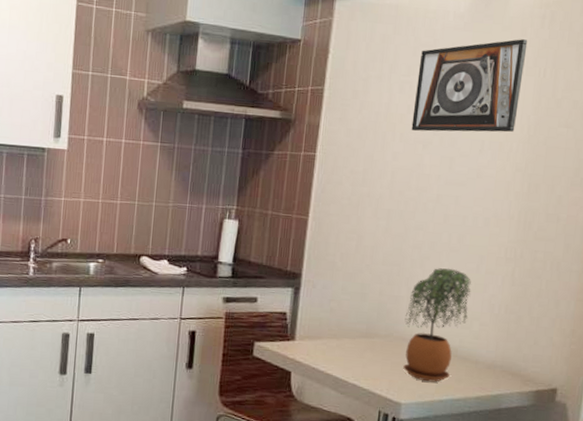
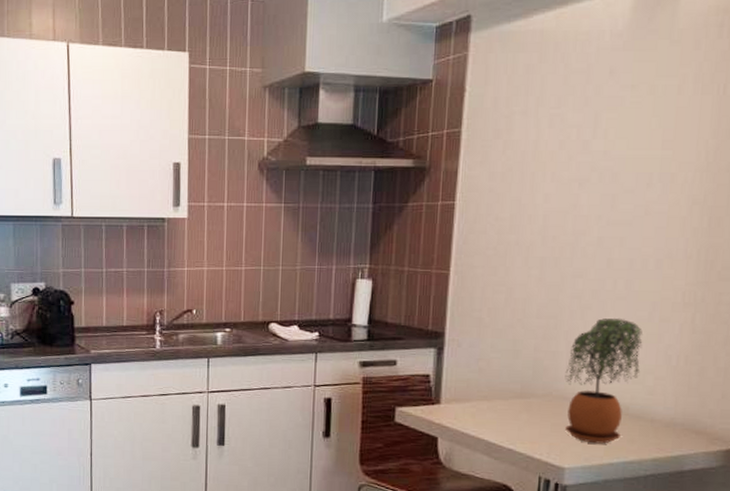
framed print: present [411,39,528,133] -> none [564,53,703,169]

